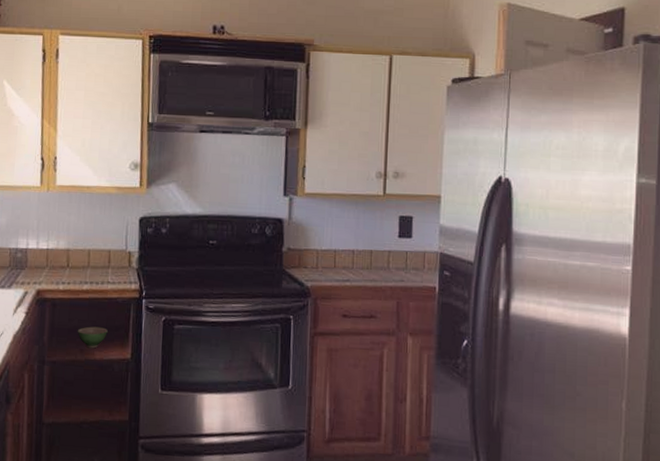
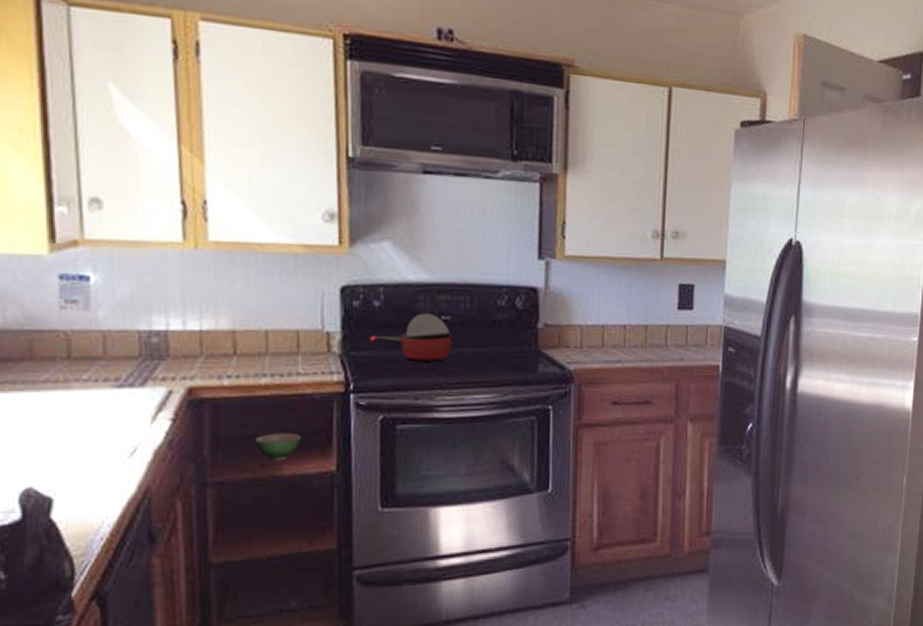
saucepan: none [158,238,218,277] -> present [369,313,453,362]

